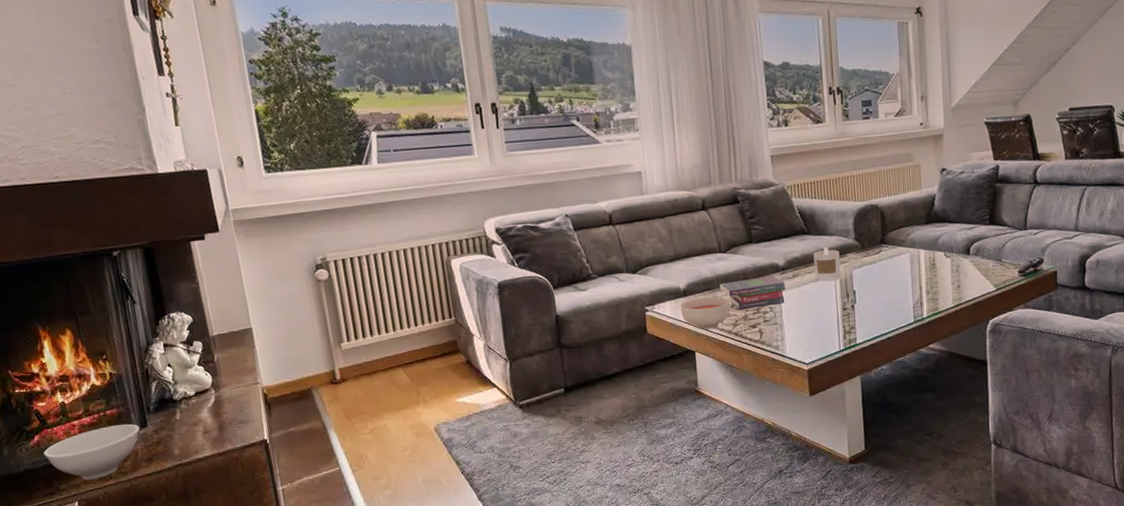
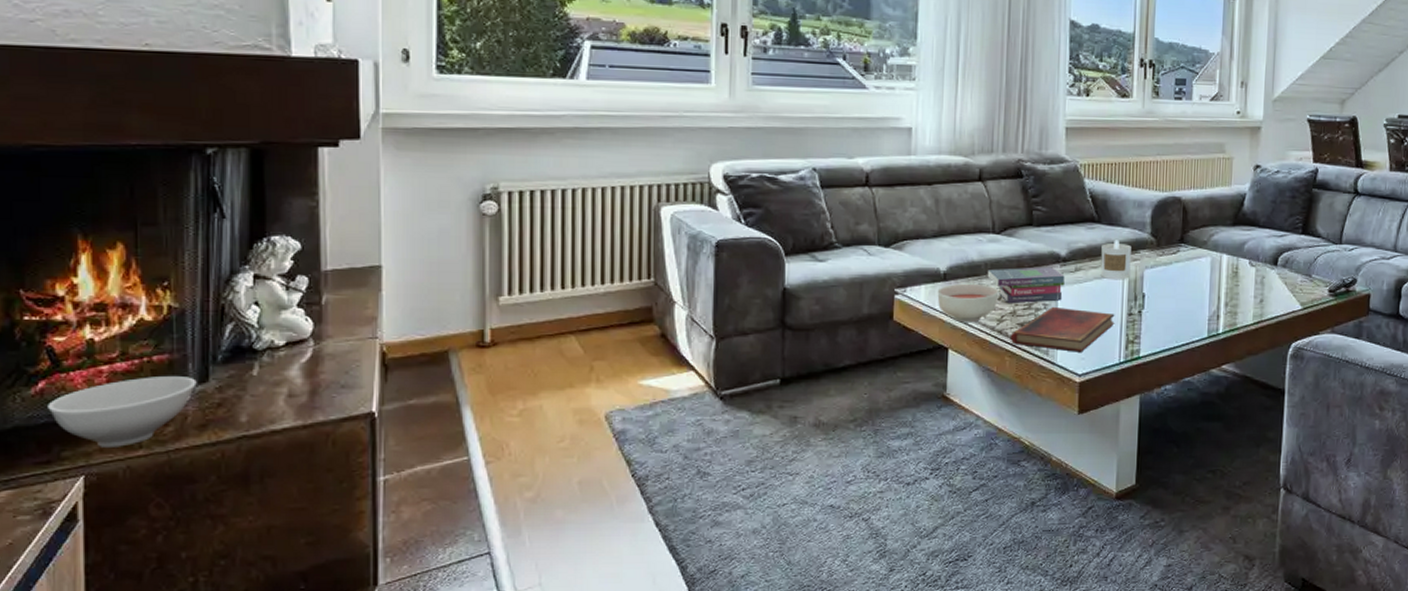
diary: none [745,308,832,345] -> present [1010,306,1115,352]

